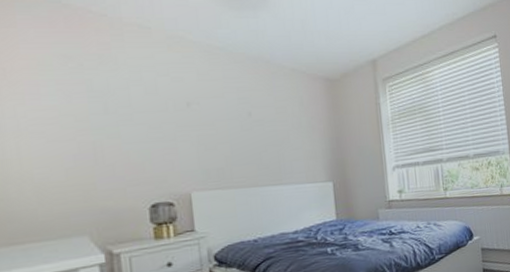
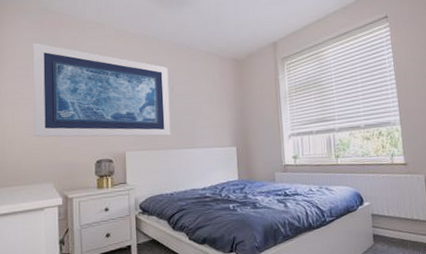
wall art: none [40,48,251,177] -> present [32,43,171,137]

